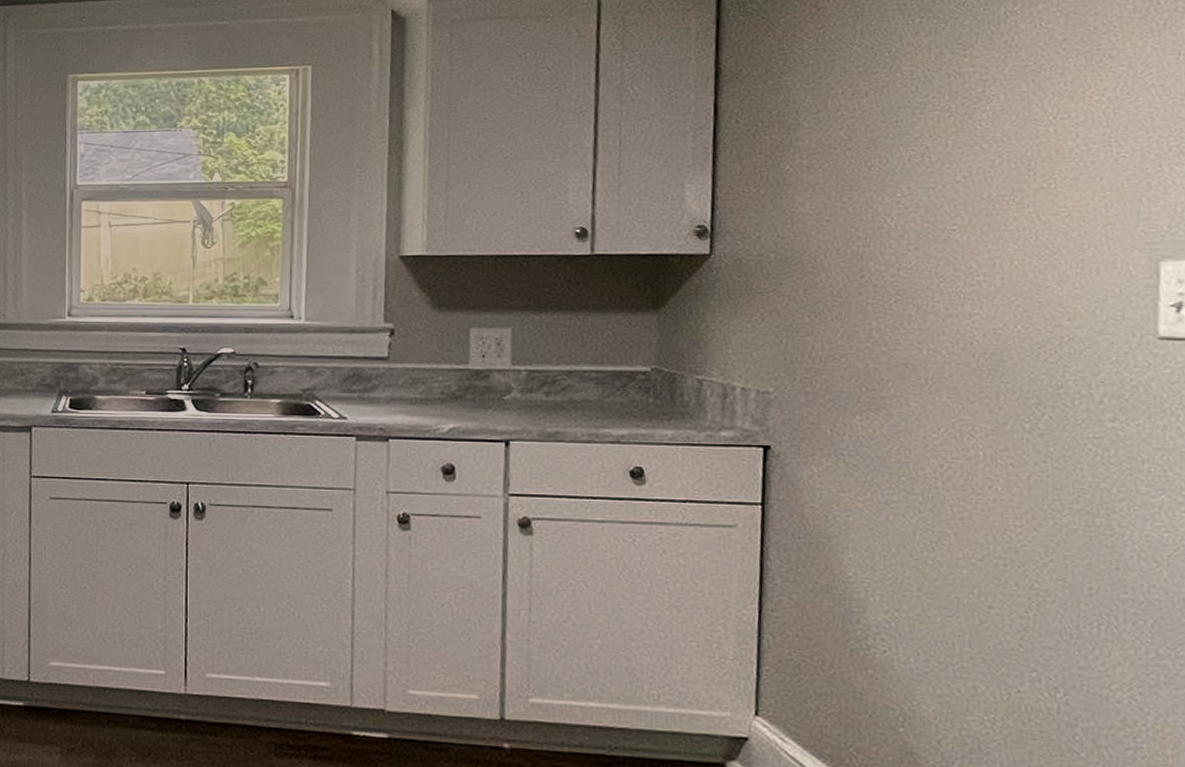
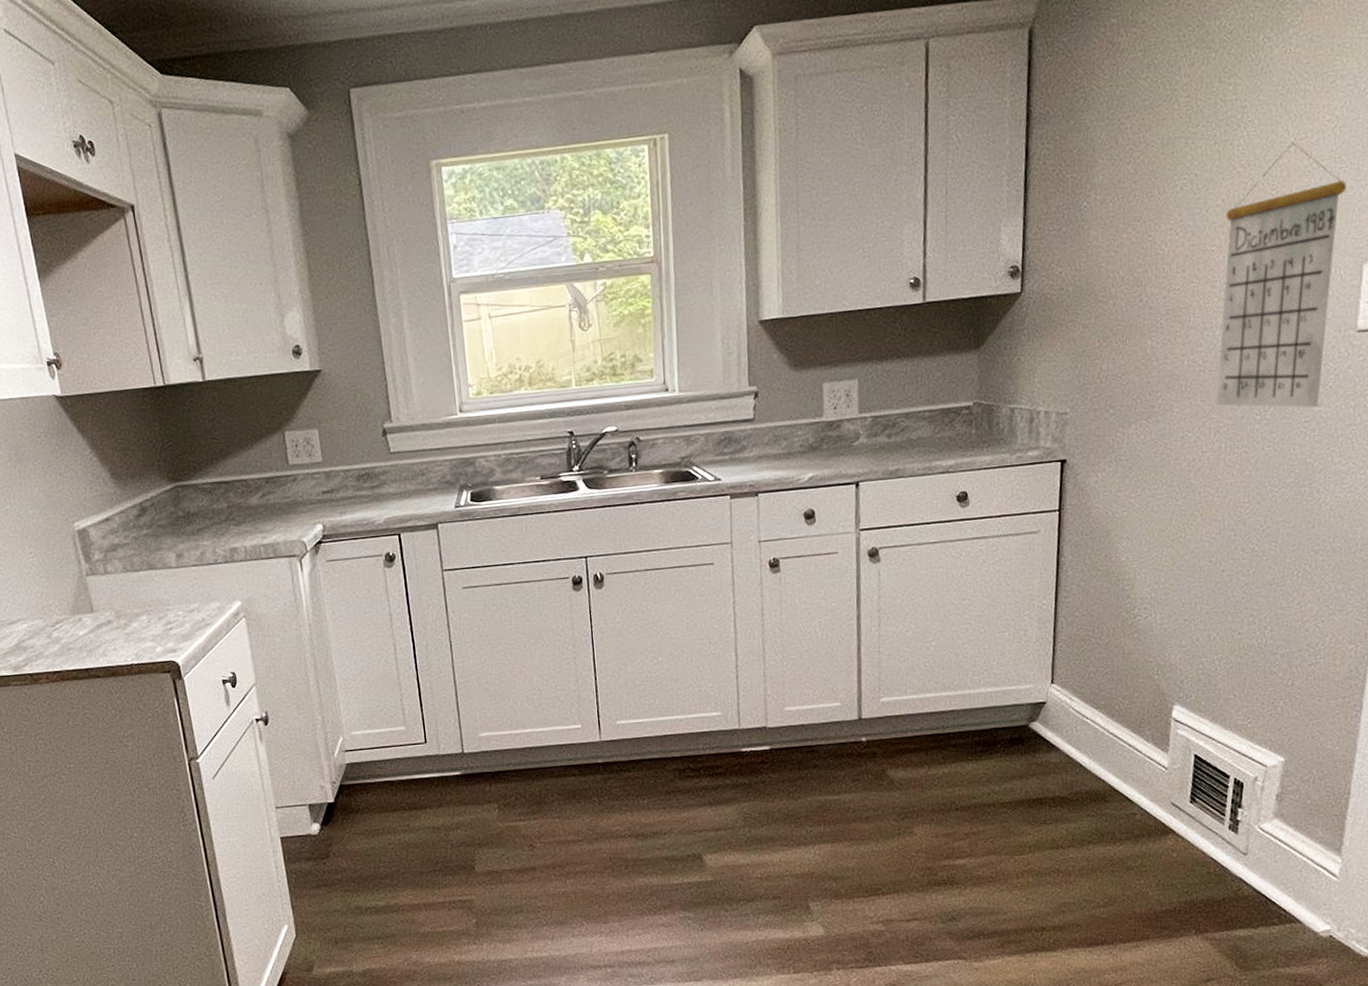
calendar: none [968,121,1128,423] -> present [1216,142,1346,408]

